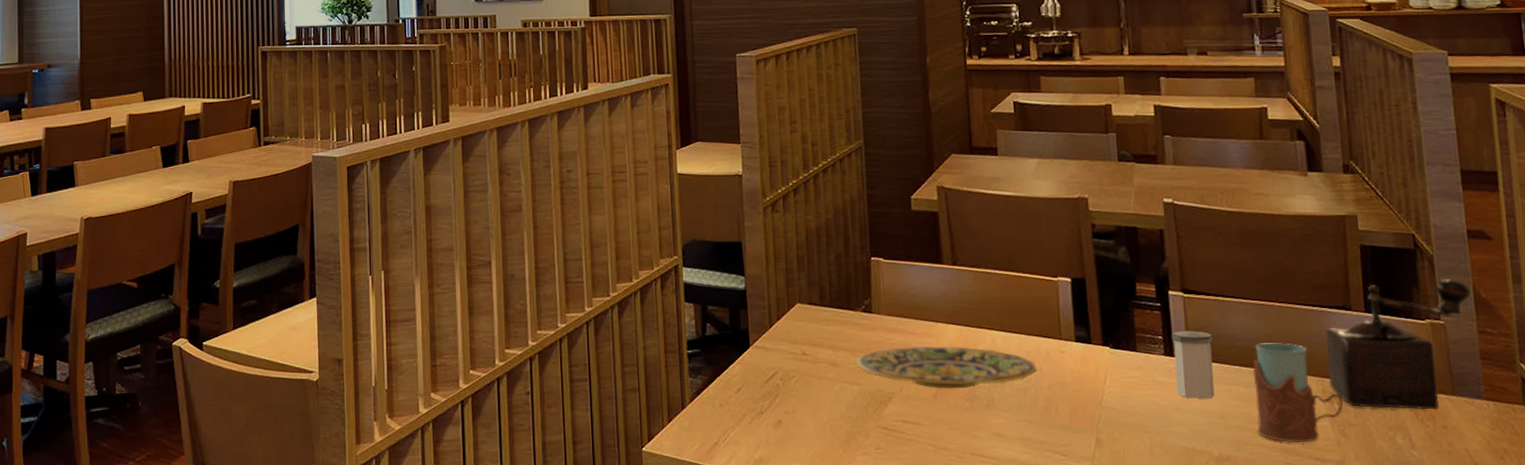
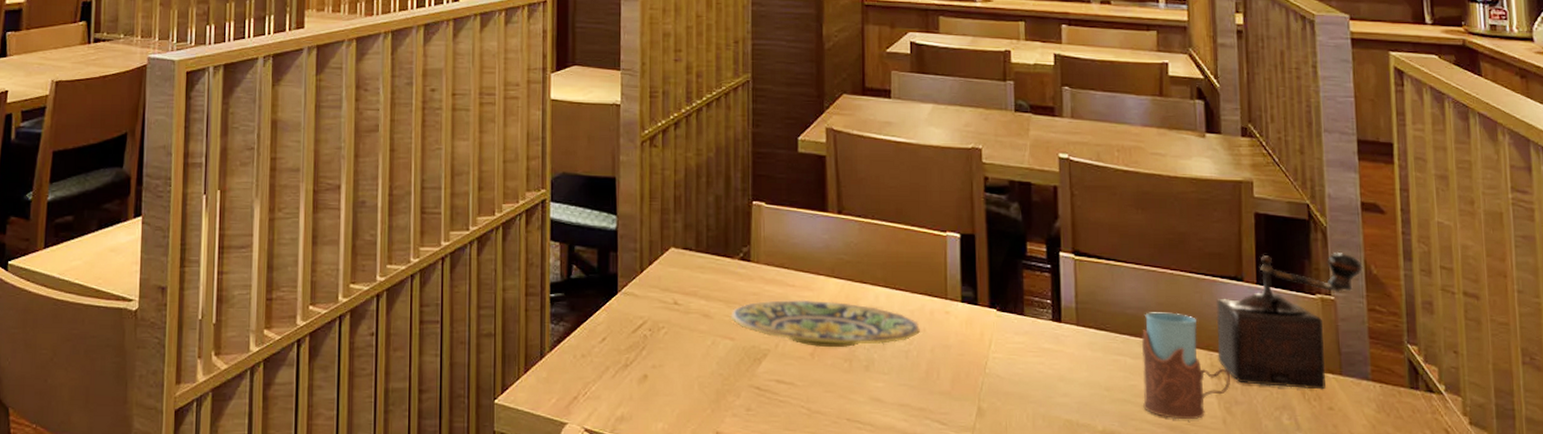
salt shaker: present [1171,331,1215,399] -> none [1060,295,1102,369]

